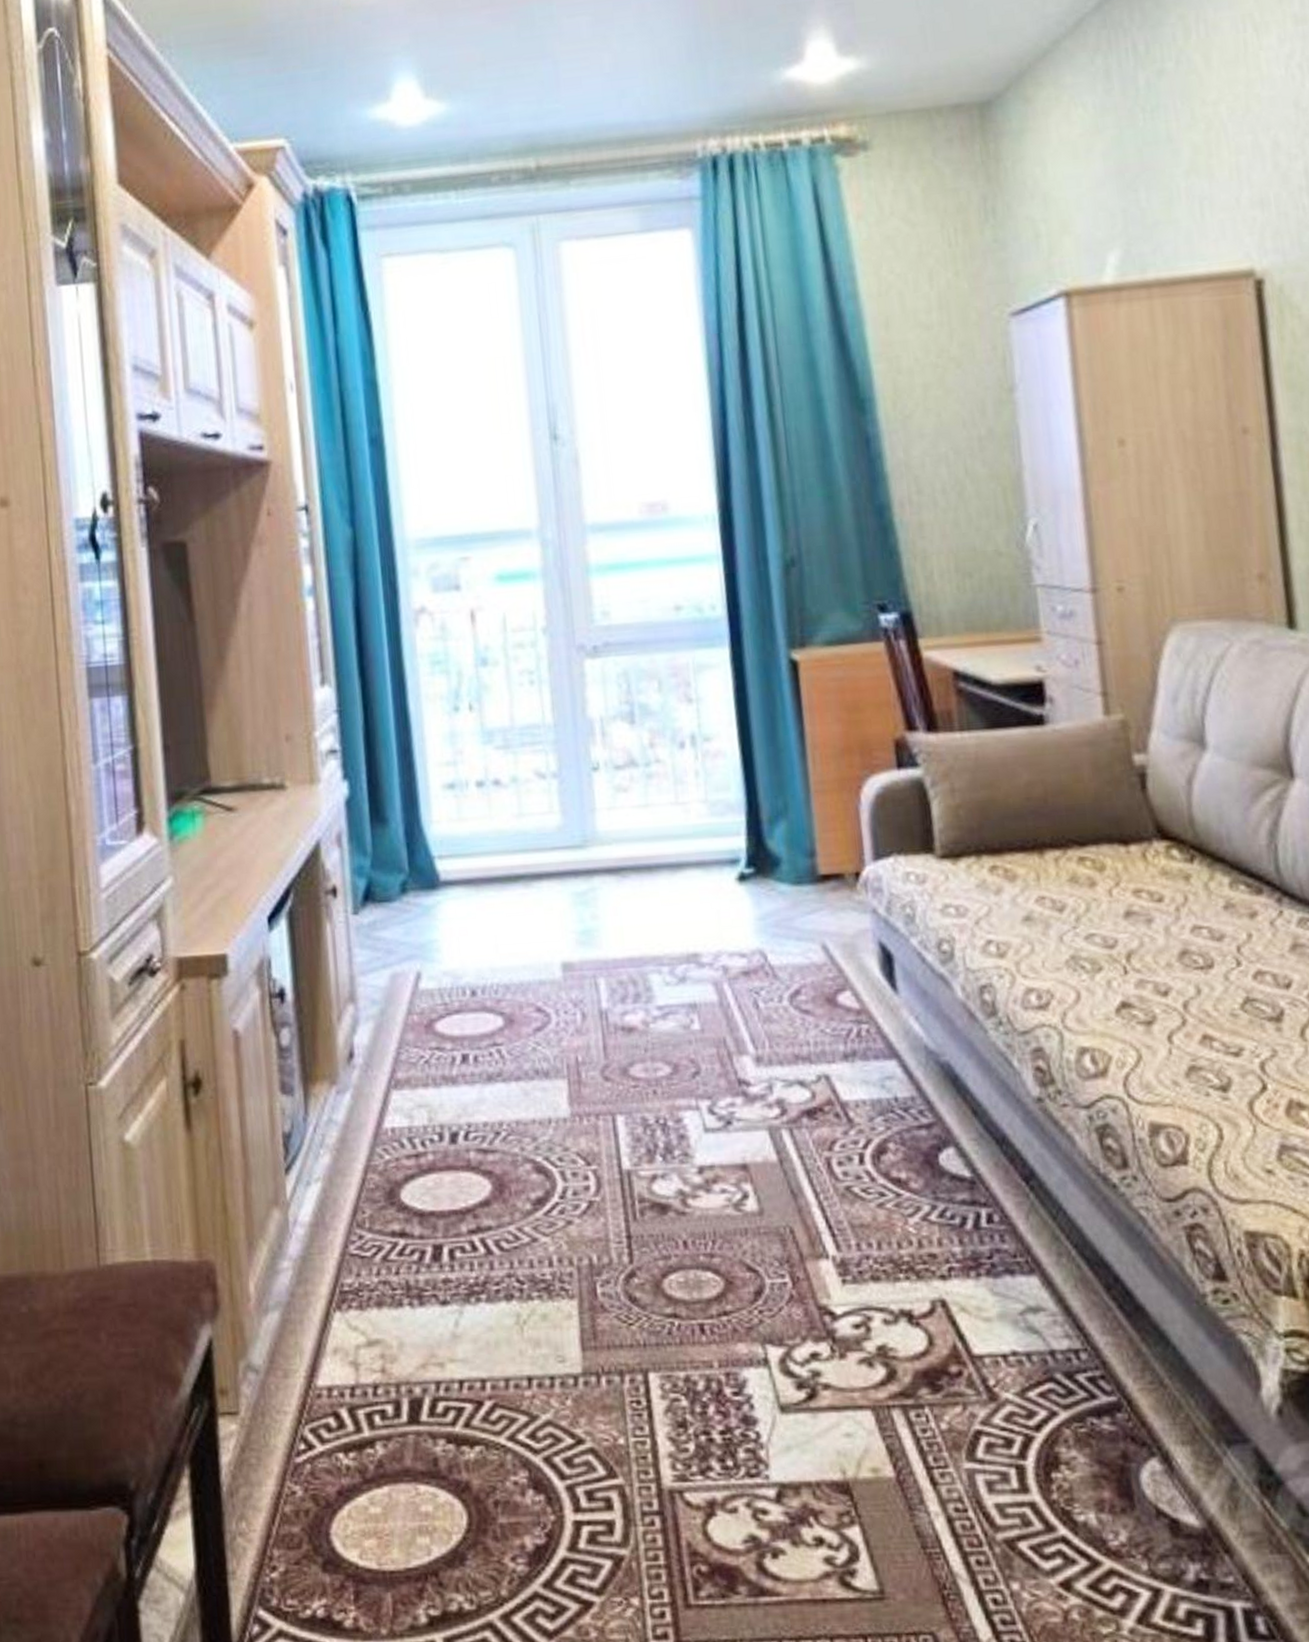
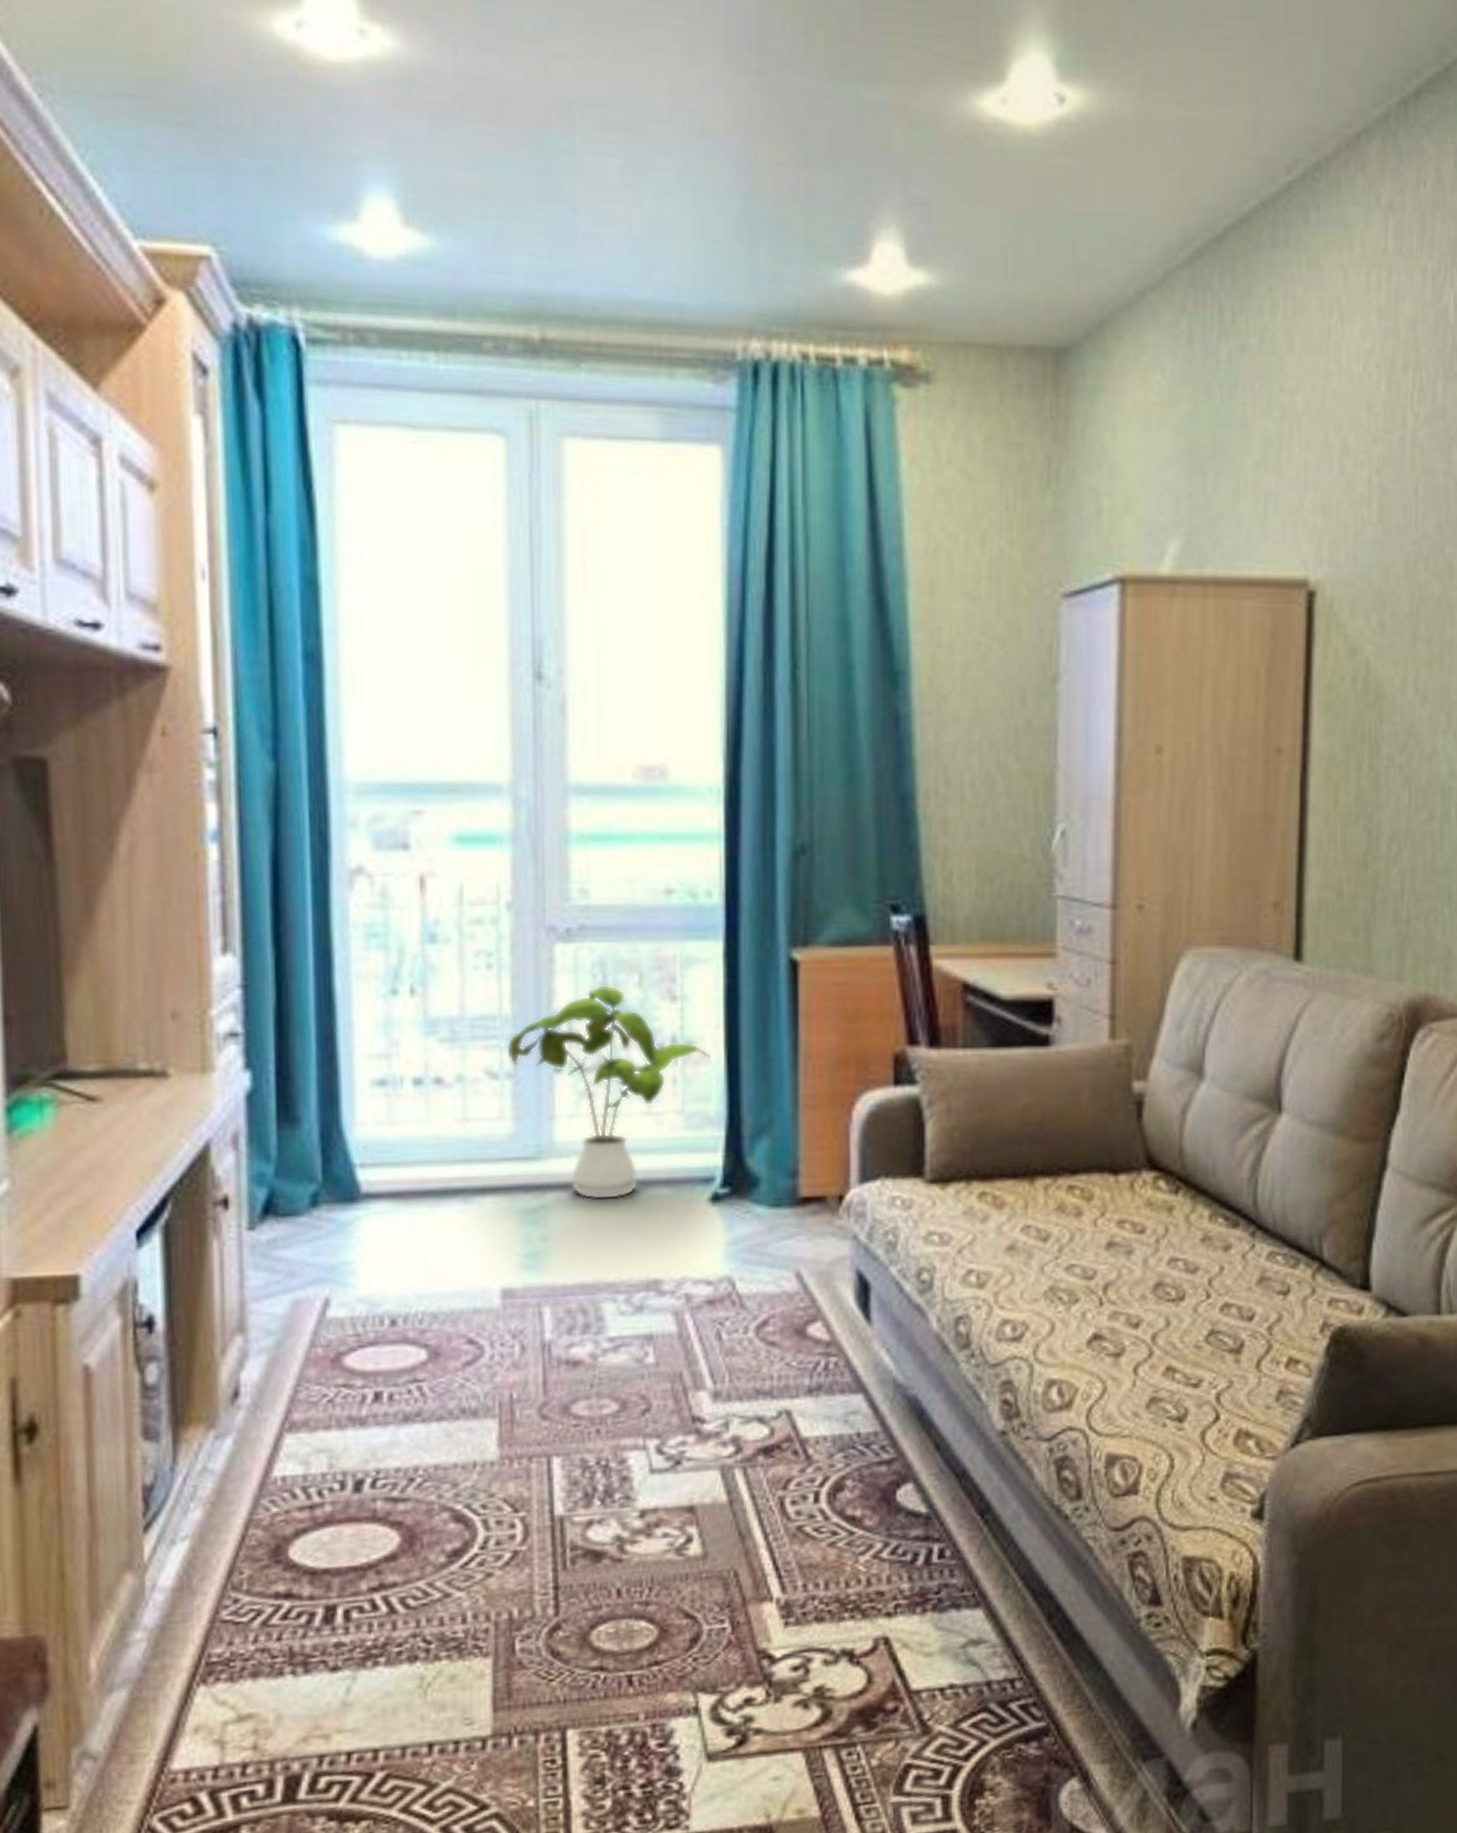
house plant: none [551,692,727,882] -> present [507,985,711,1200]

